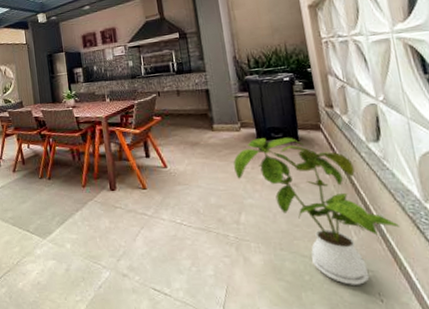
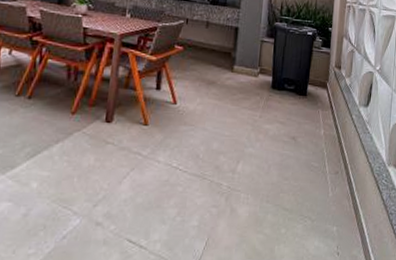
house plant: present [233,137,399,285] -> none [243,87,366,239]

